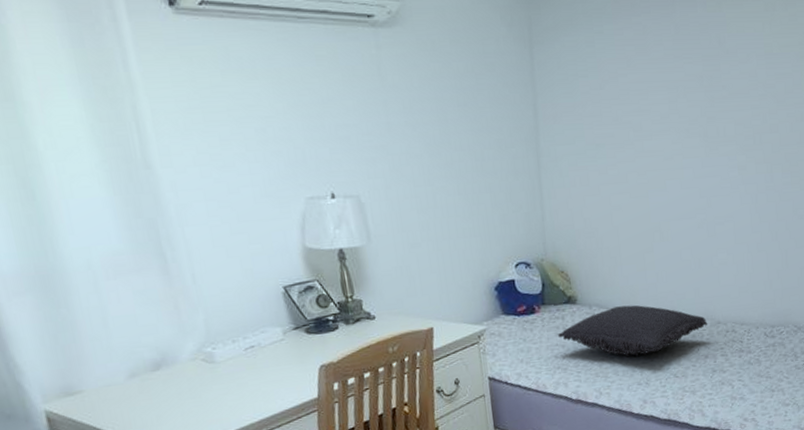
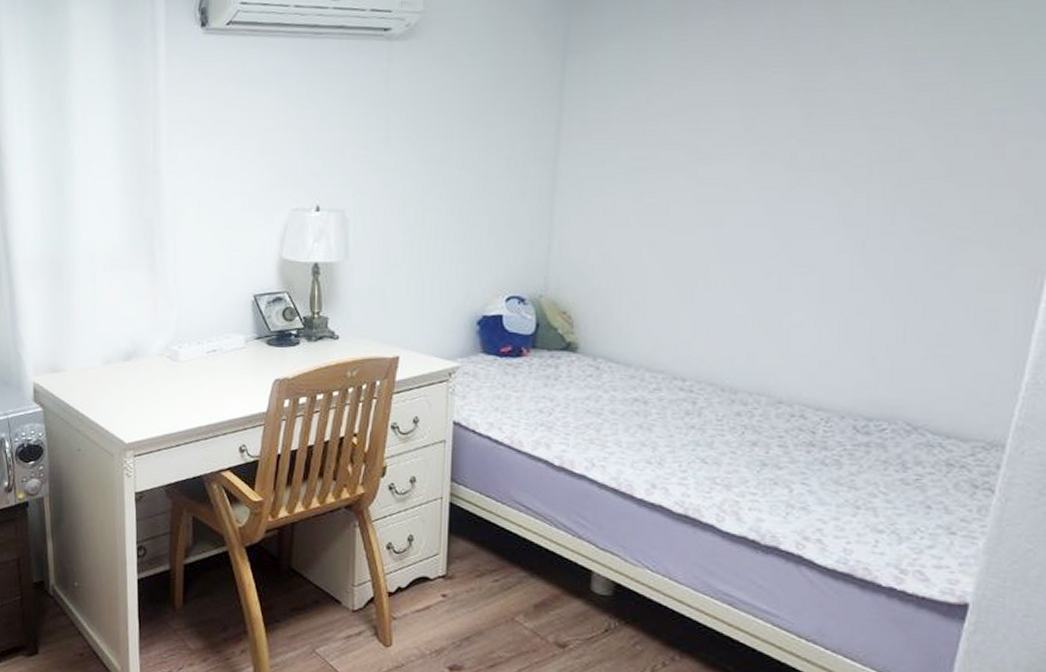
pillow: present [558,305,708,356] -> none [547,362,763,428]

